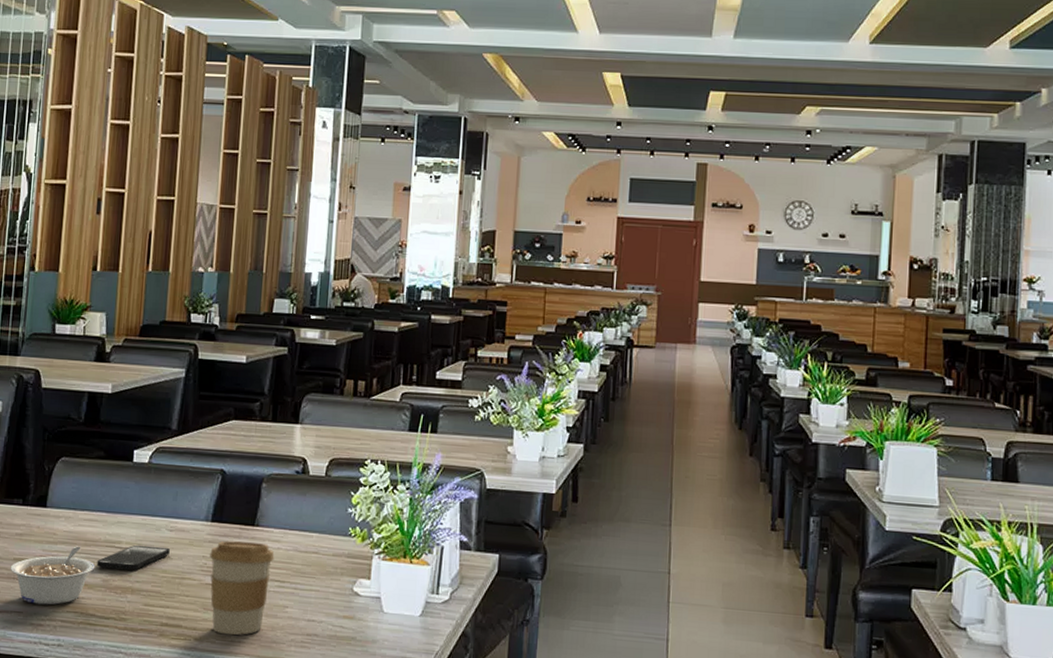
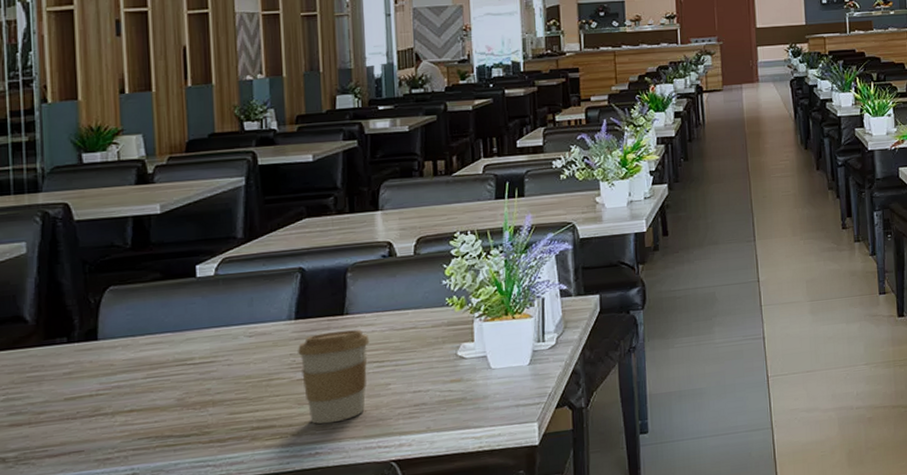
legume: present [10,546,96,605] -> none [61,371,166,440]
smartphone: present [97,545,170,570] -> none [167,353,252,388]

